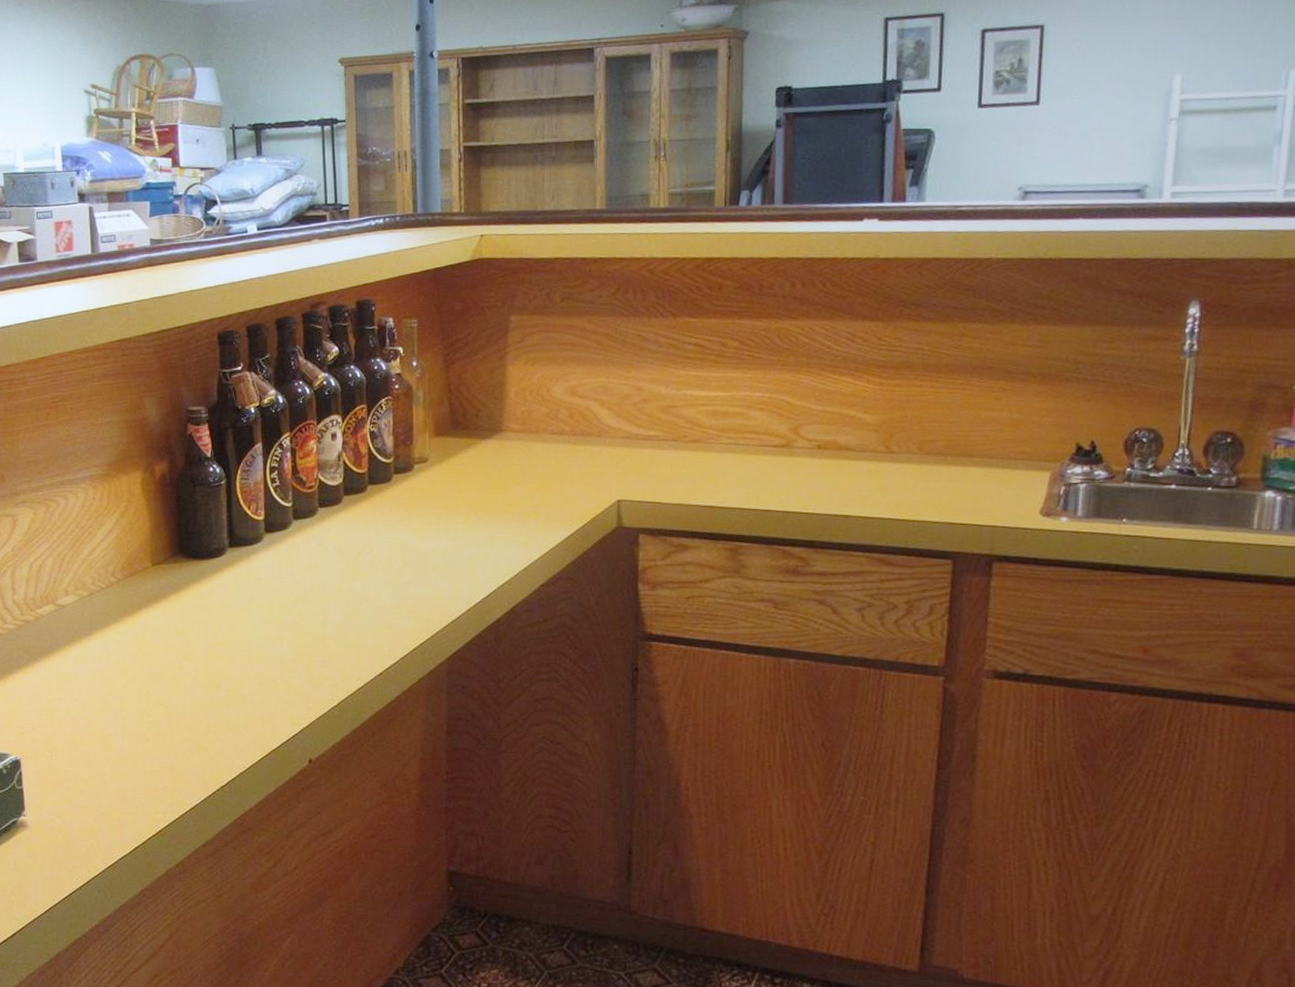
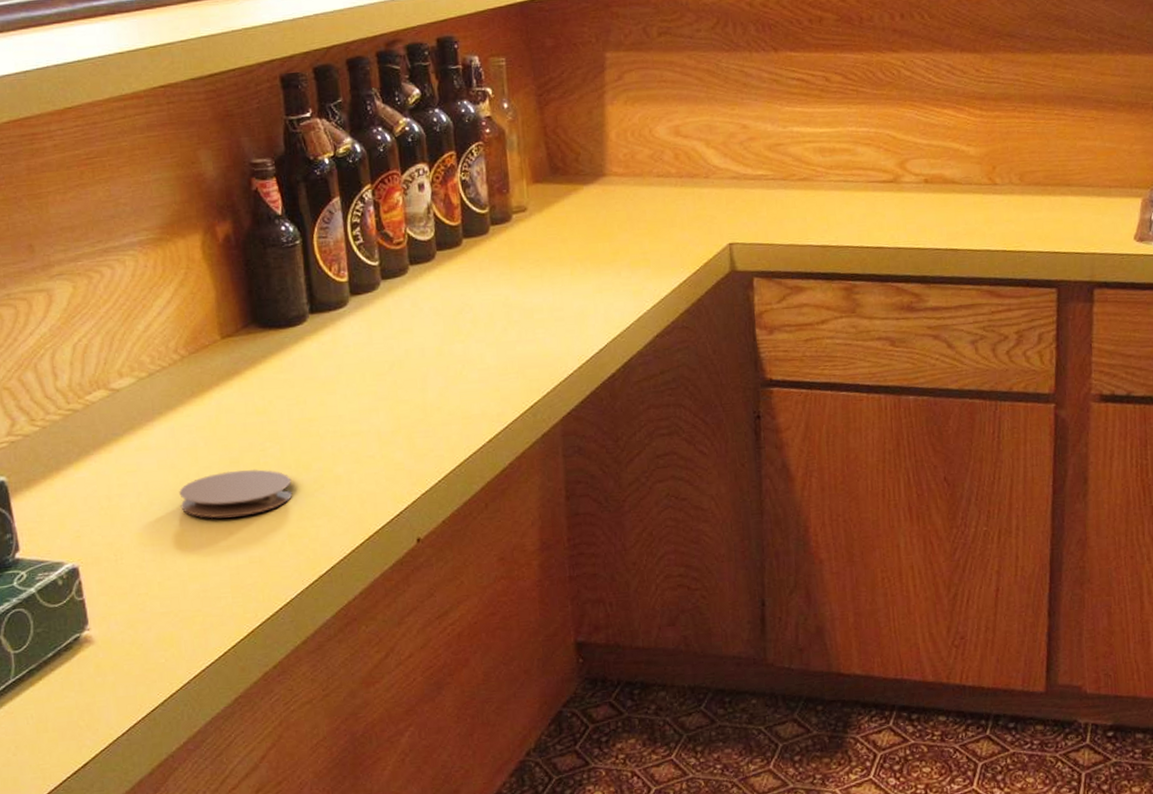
coaster: none [107,684,203,726] -> present [179,468,293,518]

